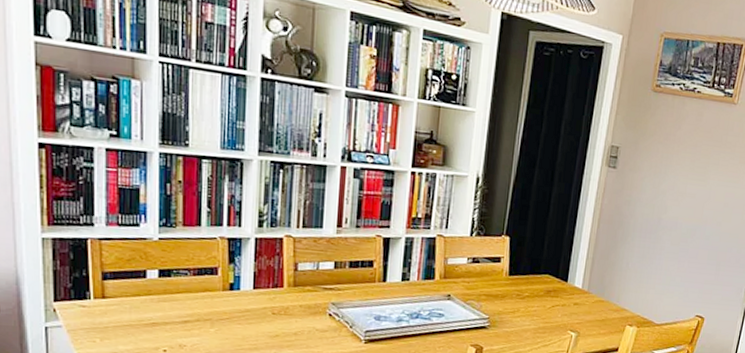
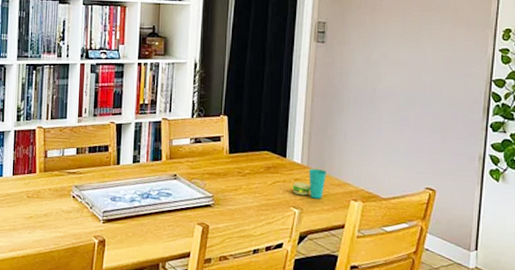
cup: none [571,294,607,323] -> present [292,169,328,199]

